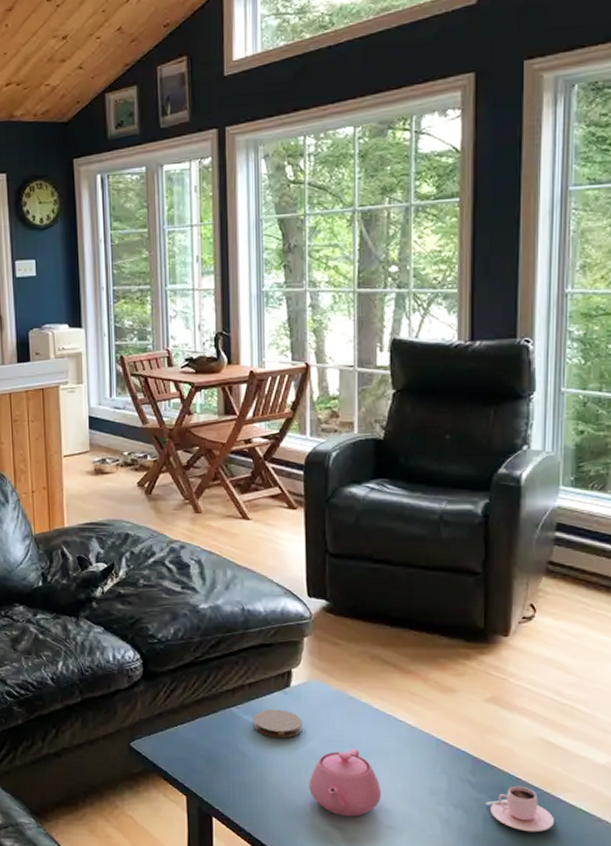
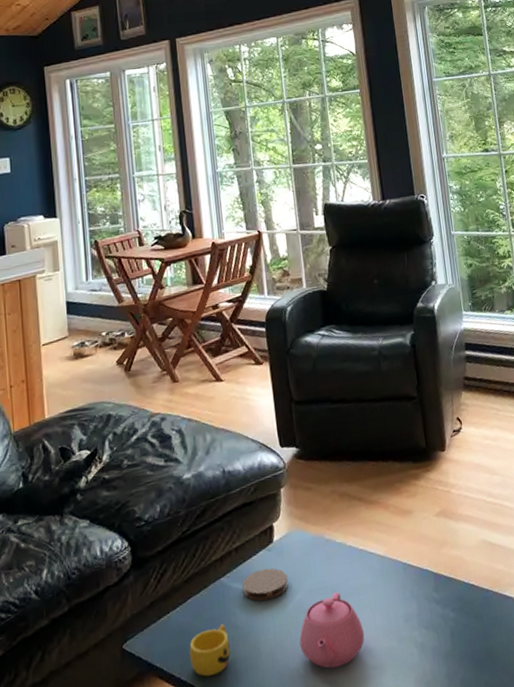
cup: none [194,748,235,790] -> present [189,624,231,677]
teacup: present [485,785,555,833] -> none [449,591,506,637]

